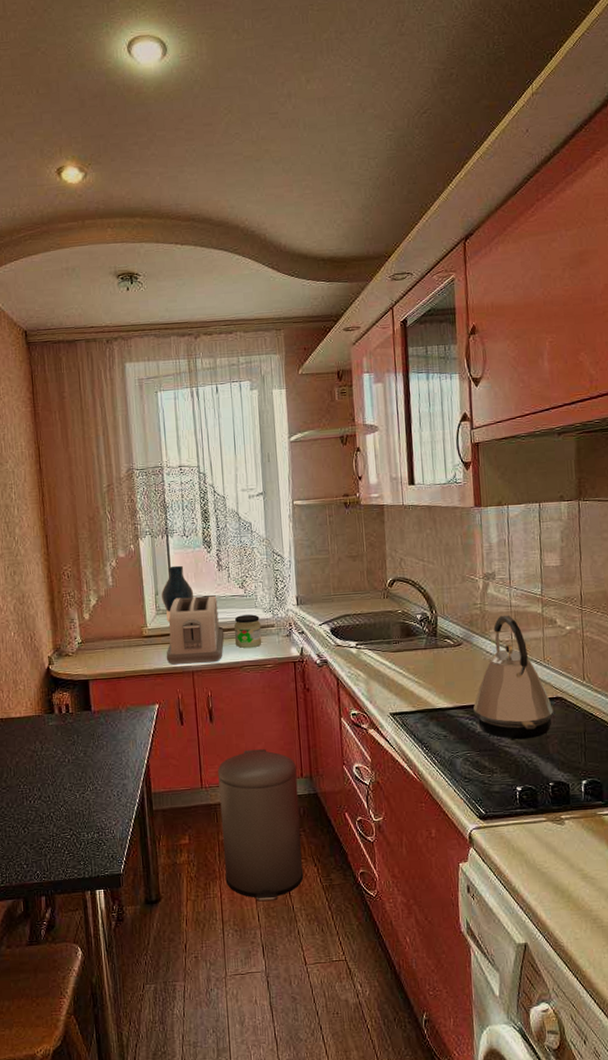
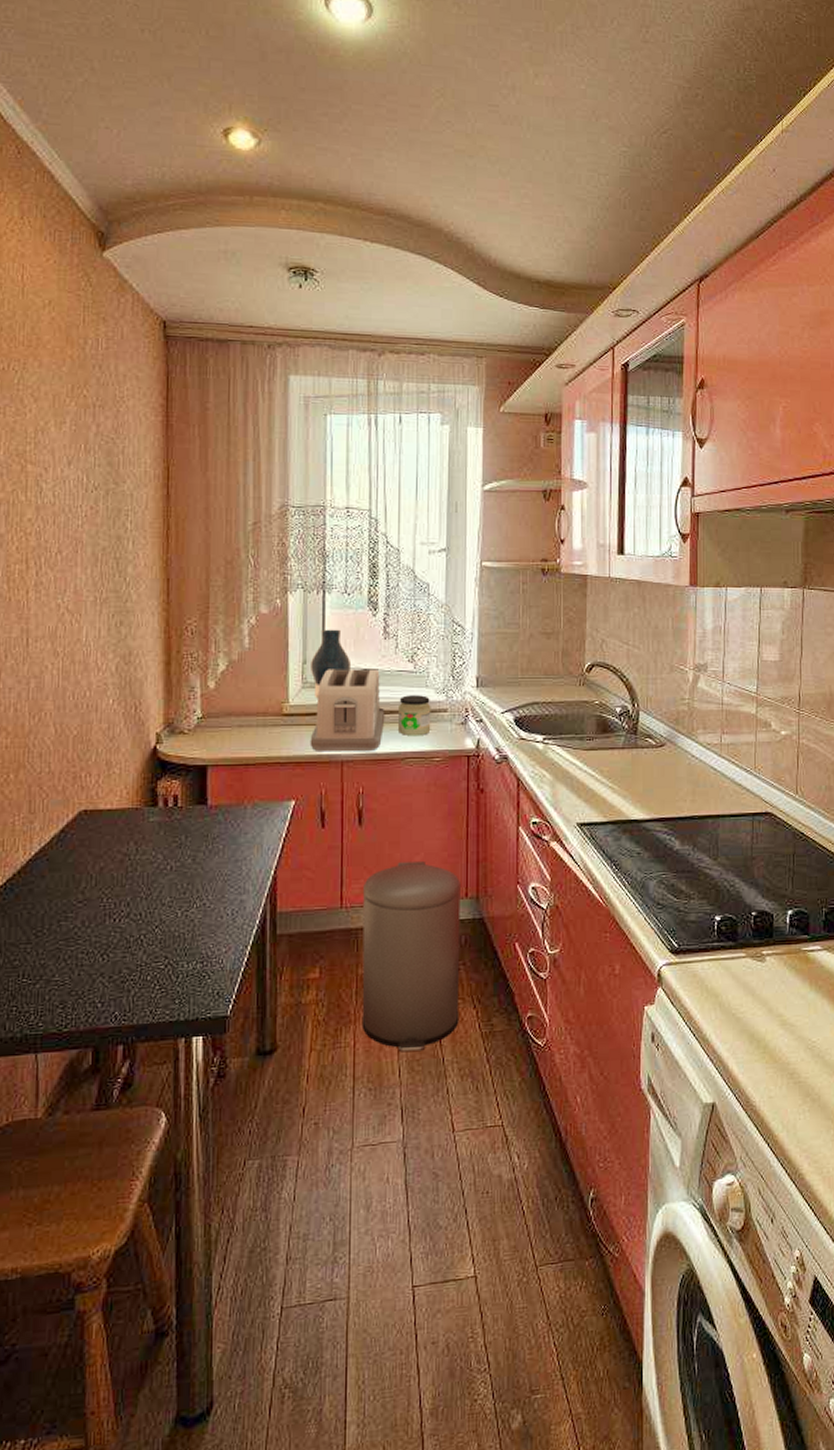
kettle: present [473,615,554,740] -> none [673,714,762,861]

